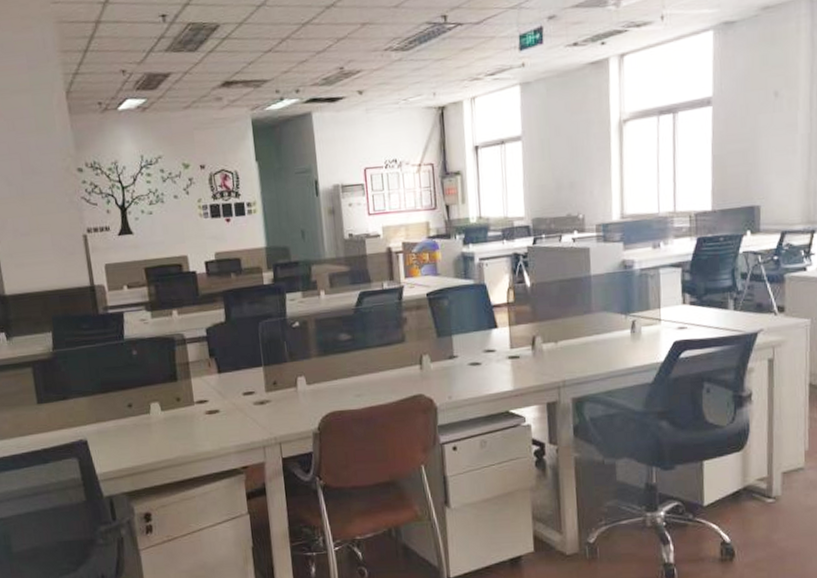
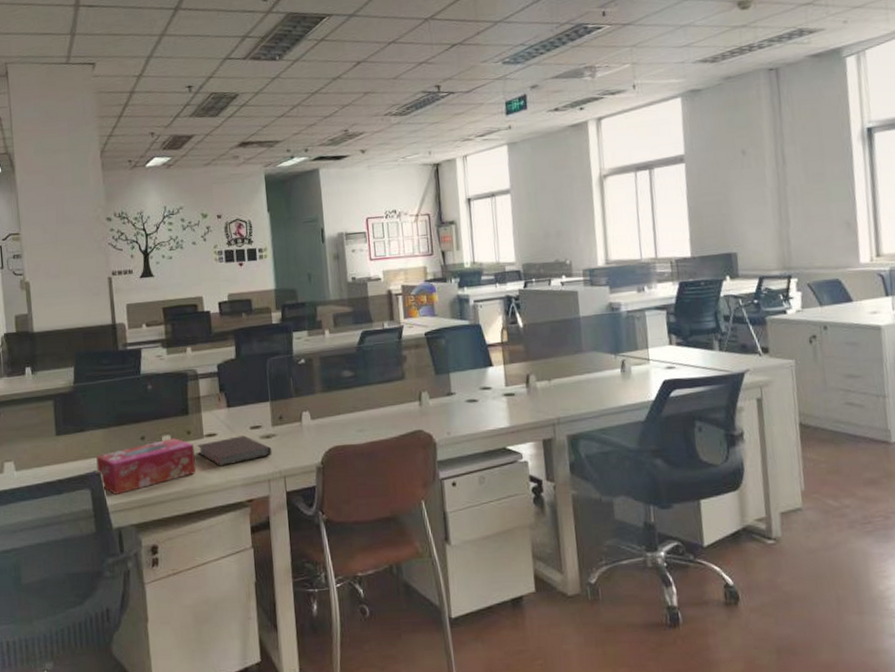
tissue box: none [81,405,187,463] -> present [96,438,196,495]
notebook: none [187,402,267,433] -> present [196,435,272,466]

